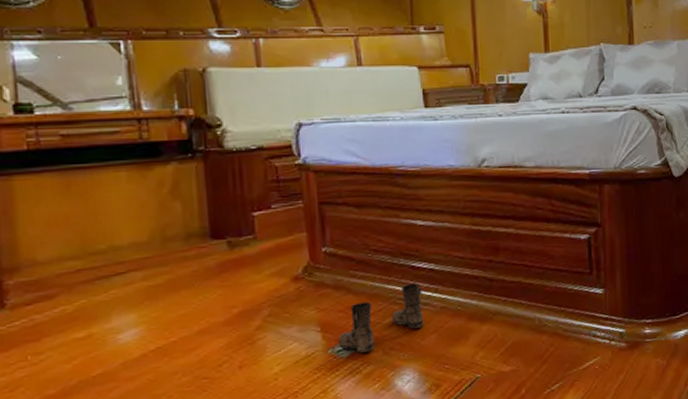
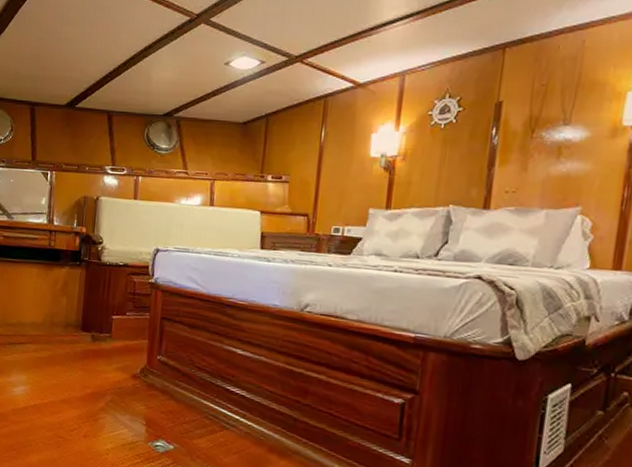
boots: present [337,282,424,353] -> none [157,403,232,454]

